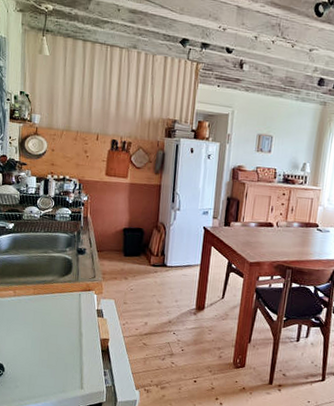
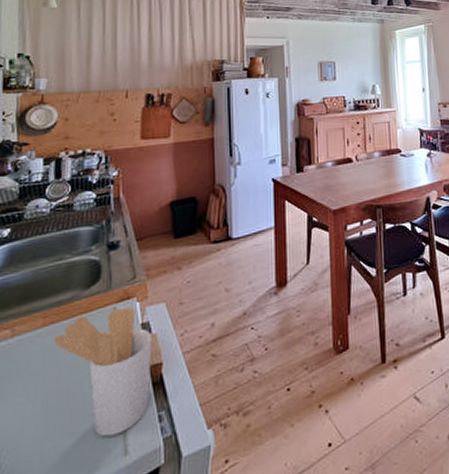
utensil holder: none [39,294,103,375] -> present [53,306,151,437]

